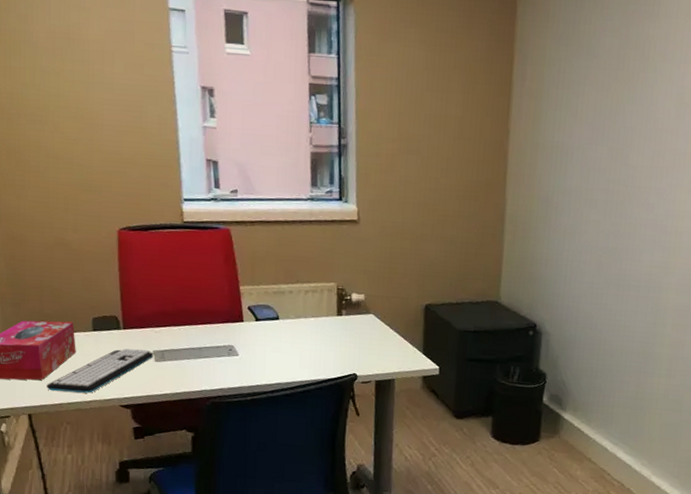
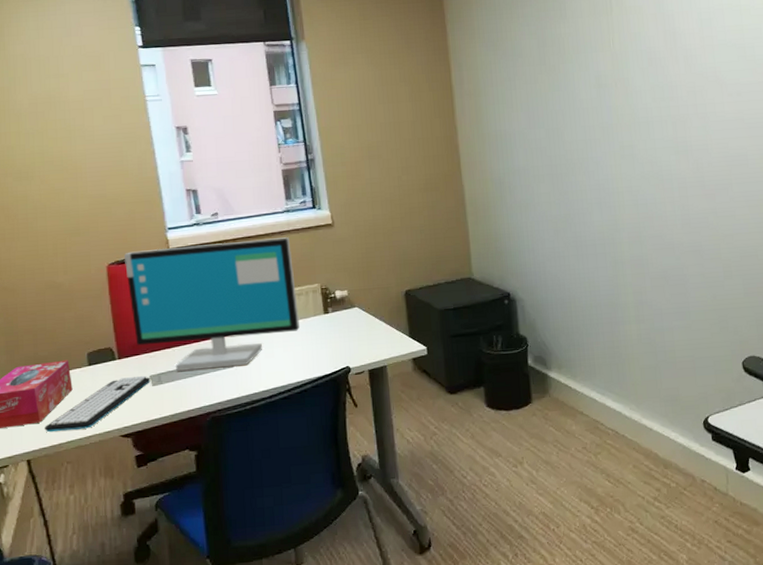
computer monitor: none [136,218,312,356] -> present [124,237,301,371]

